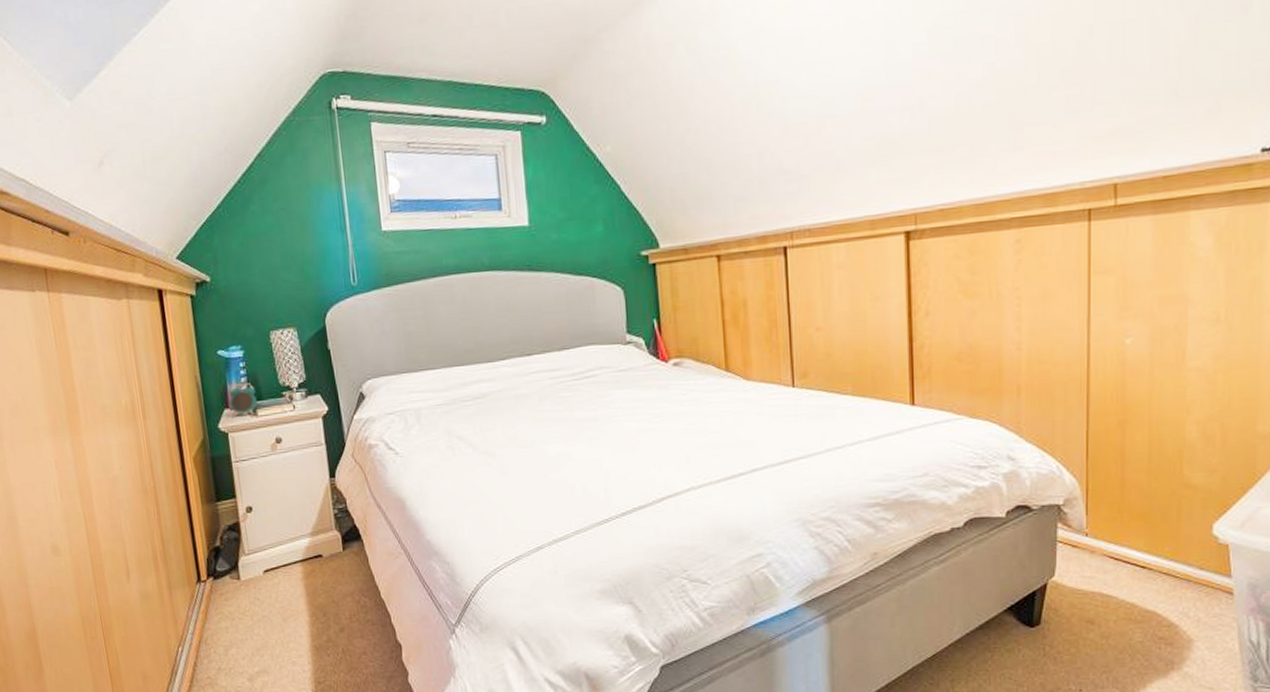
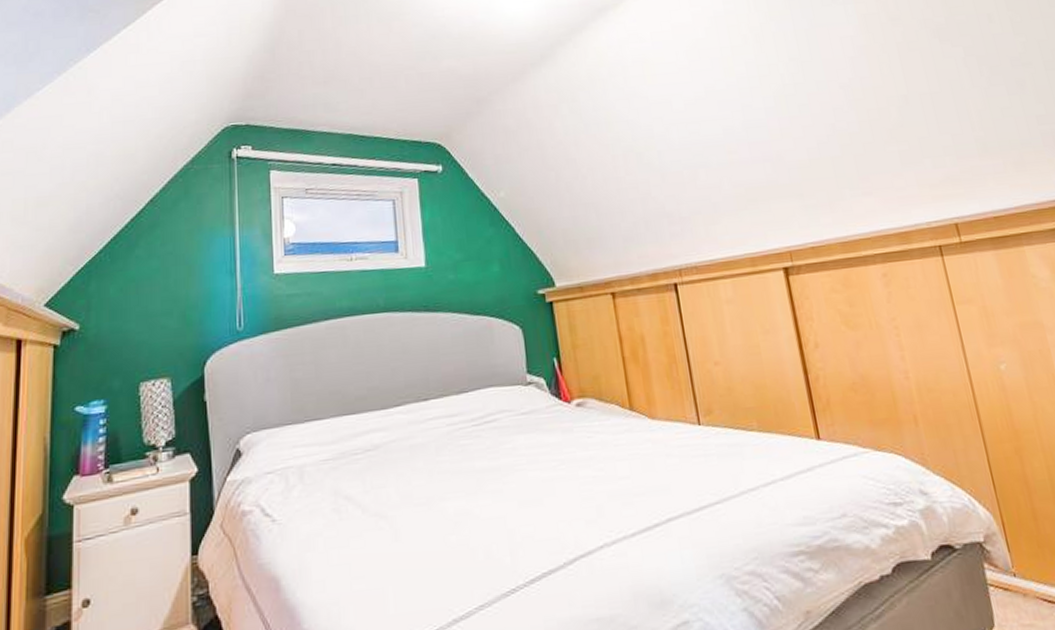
alarm clock: present [228,382,257,417] -> none [79,442,114,485]

